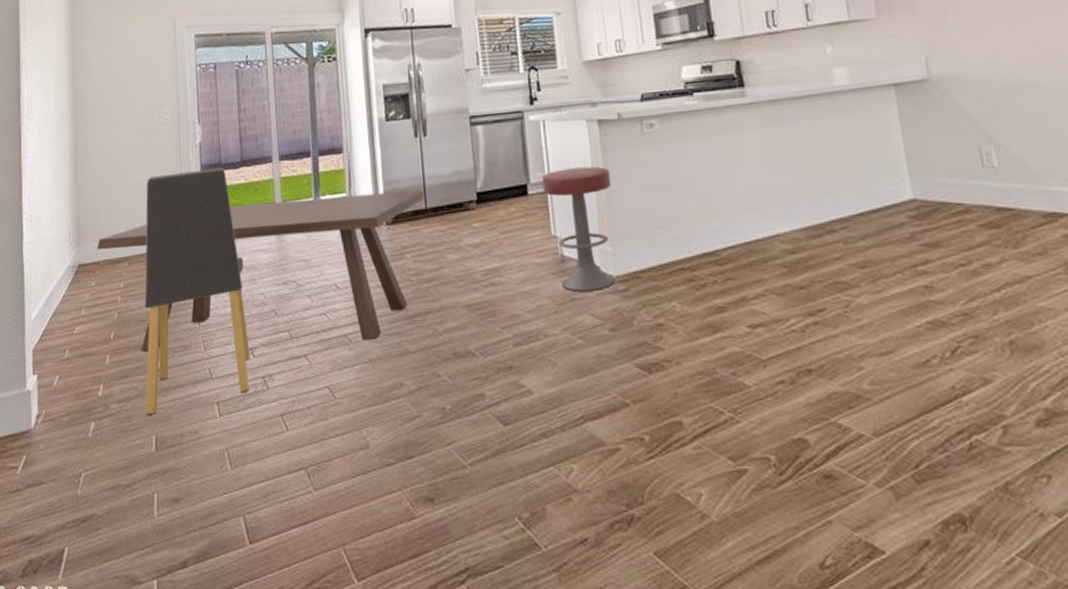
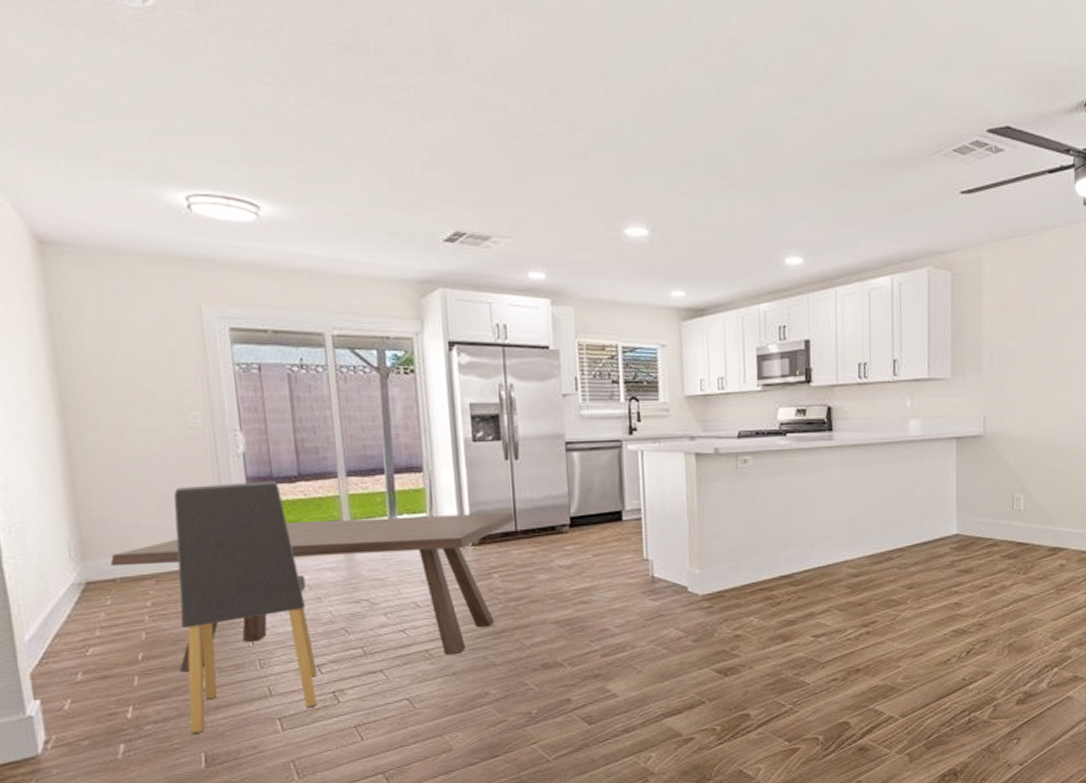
bar stool: present [542,166,615,292] -> none [637,496,704,609]

